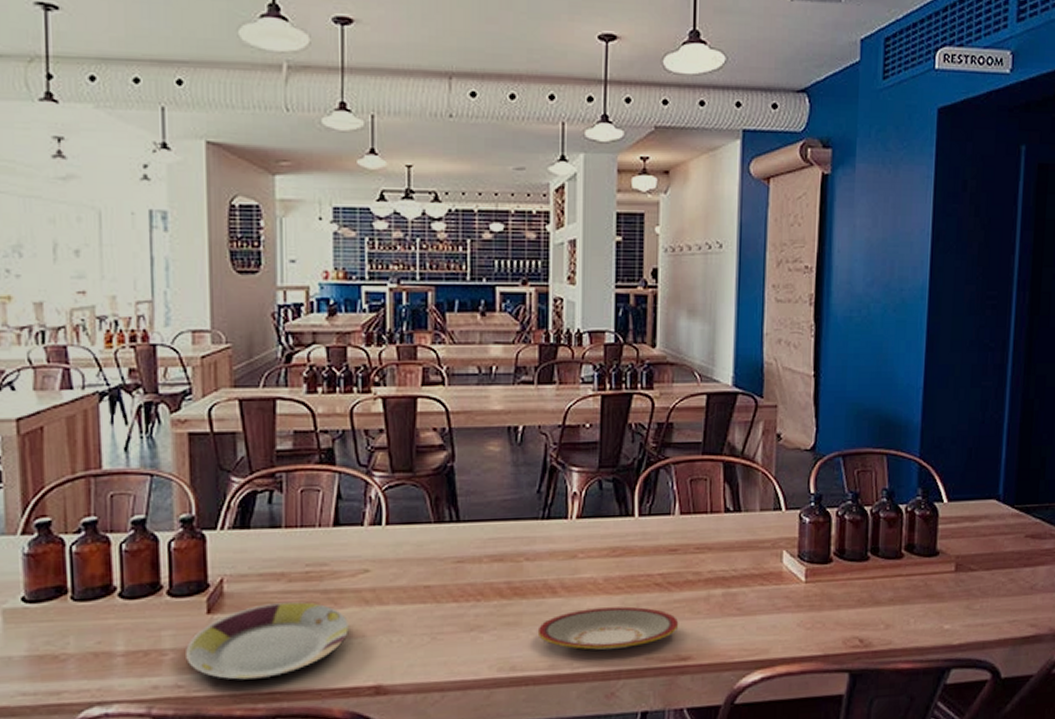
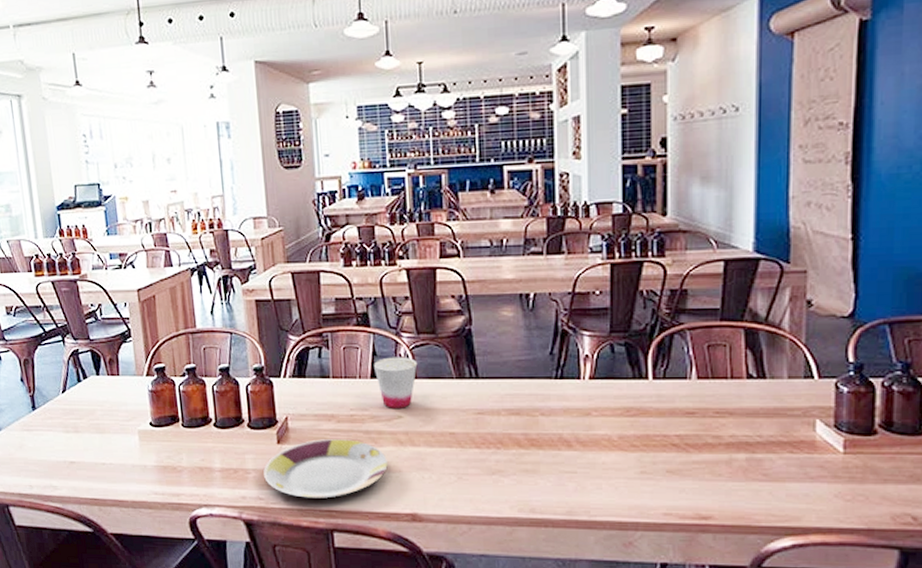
cup: none [338,499,391,561] -> present [374,357,418,408]
plate: present [537,606,679,651] -> none [554,463,699,503]

